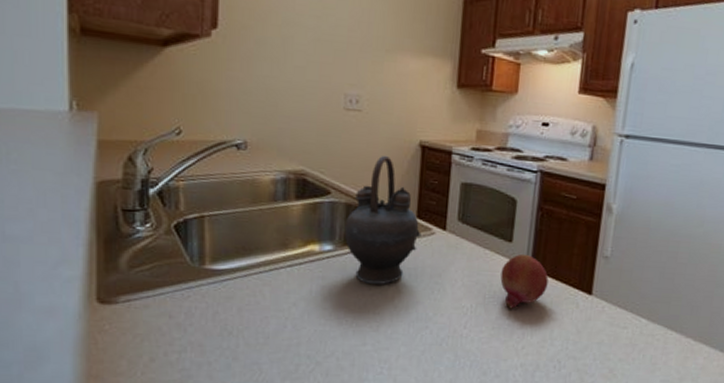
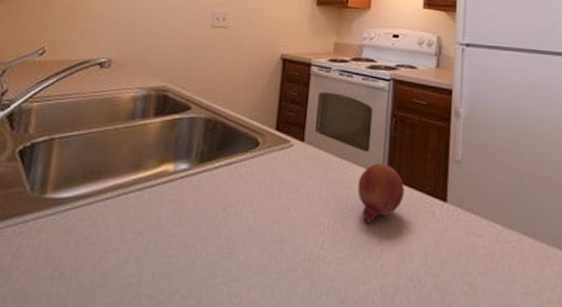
teapot: present [344,155,421,285] -> none [201,68,280,206]

